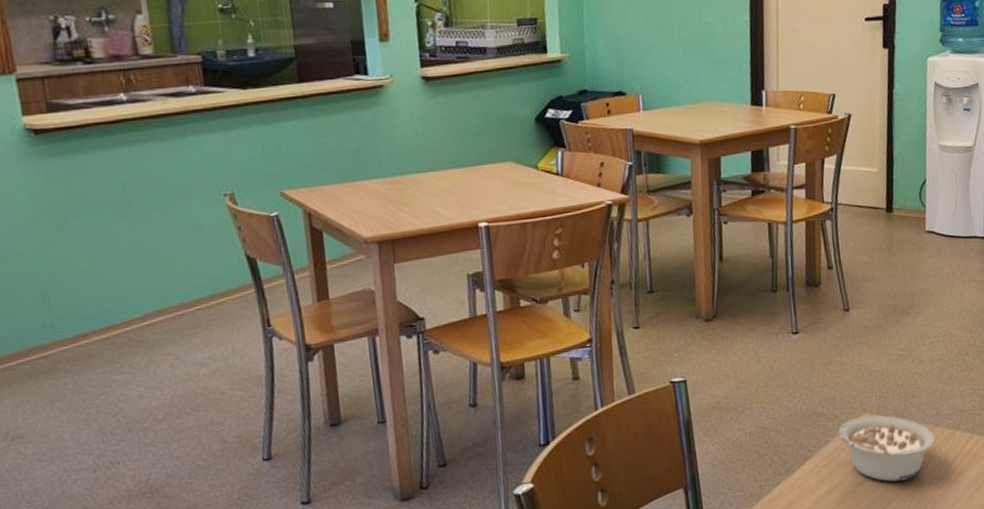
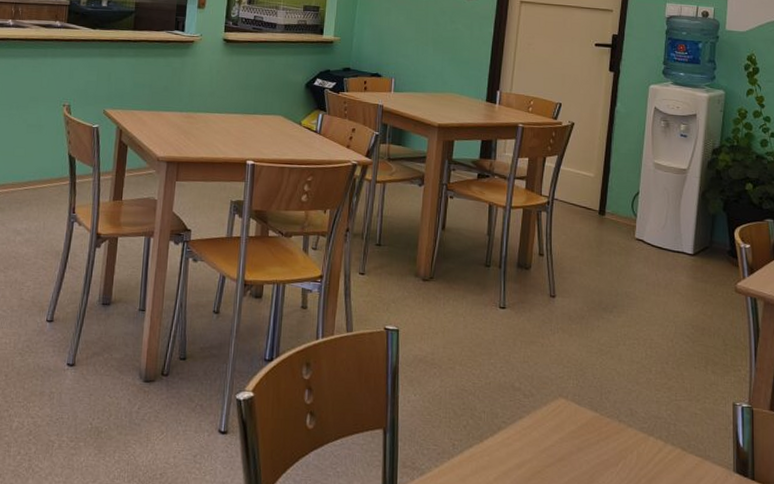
legume: present [838,415,936,482] -> none [533,400,628,473]

